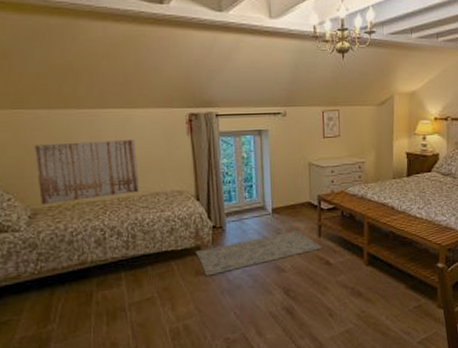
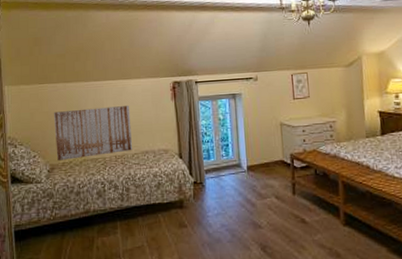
rug: present [195,231,323,276] -> none [179,188,298,229]

